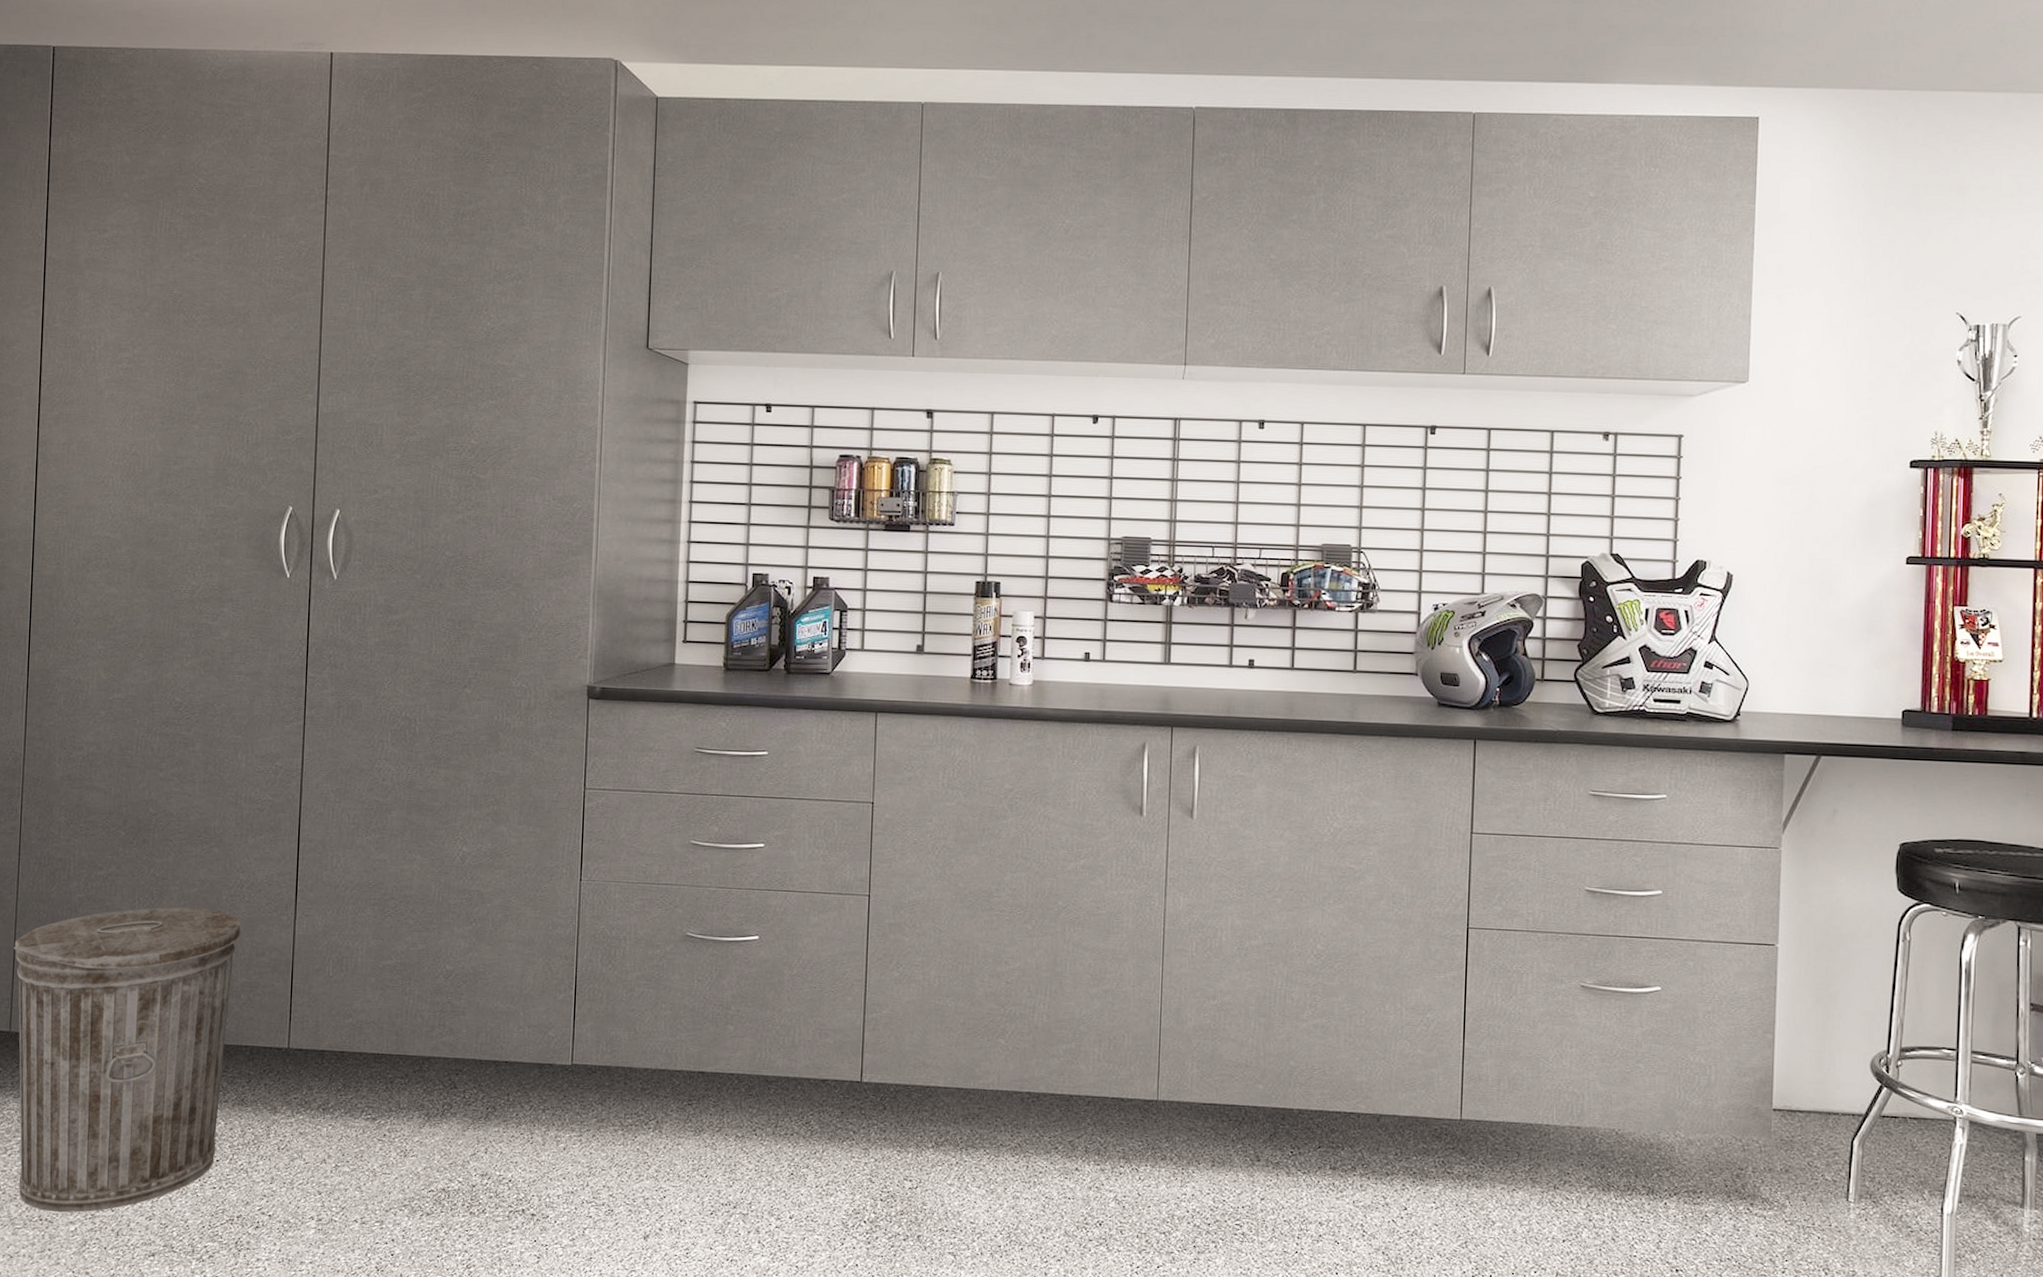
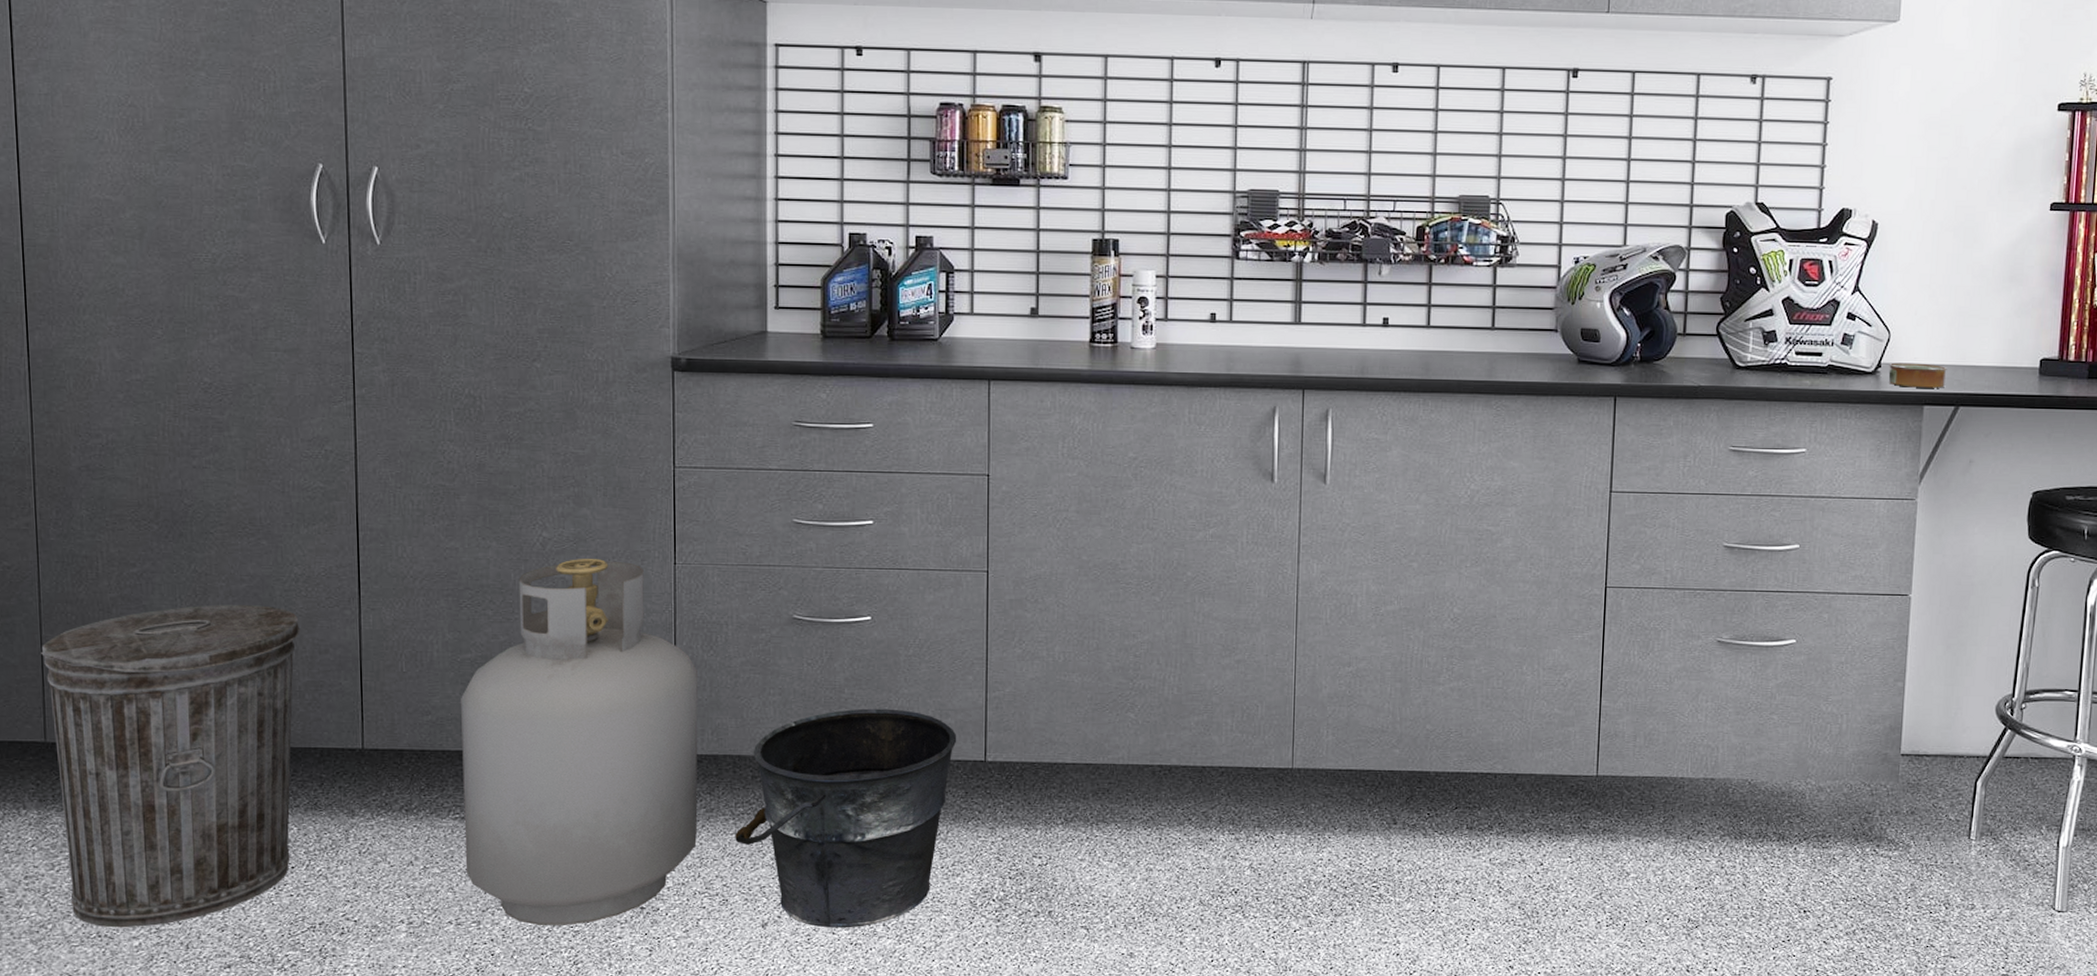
gas cylinder: none [373,872,596,1229] -> present [461,558,698,925]
bucket: none [623,1025,835,1244] -> present [735,708,957,928]
adhesive tape: none [1748,711,1807,737] -> present [1888,362,1947,388]

